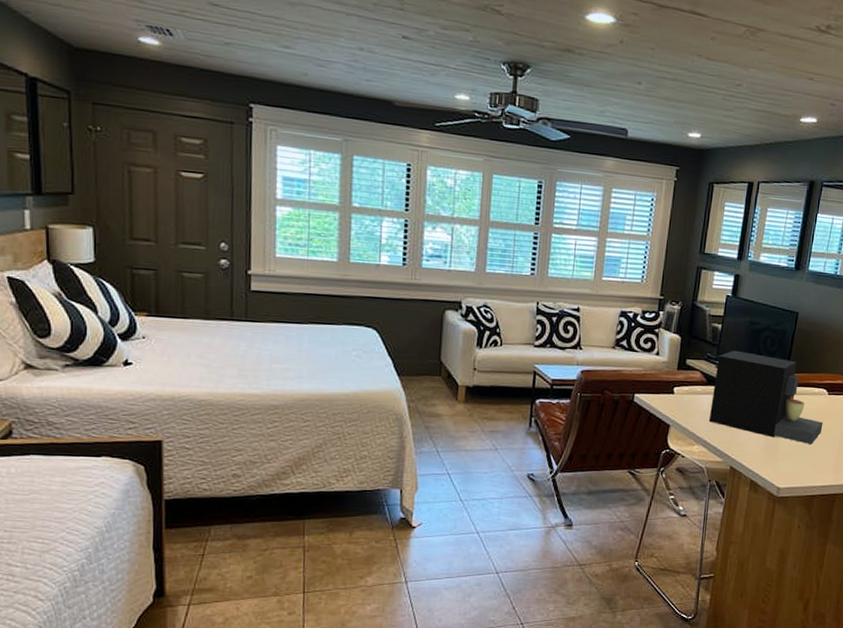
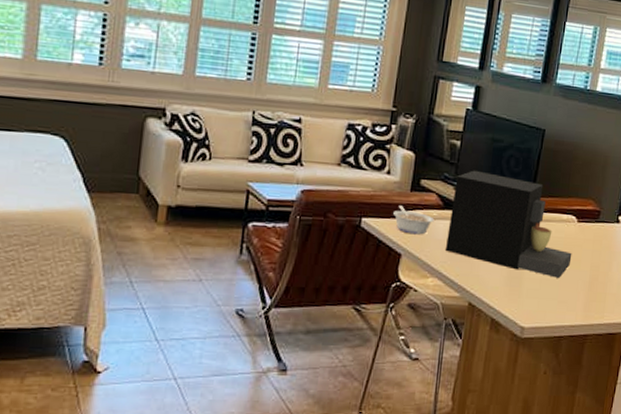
legume: none [662,382,699,408] -> present [393,205,434,235]

